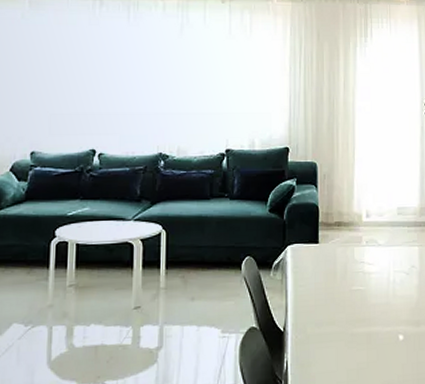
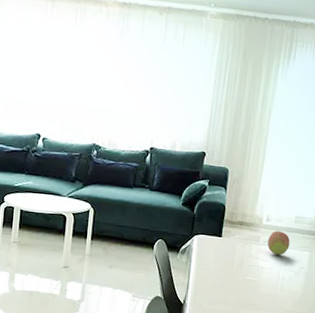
fruit: none [370,227,396,255] -> present [267,231,290,255]

